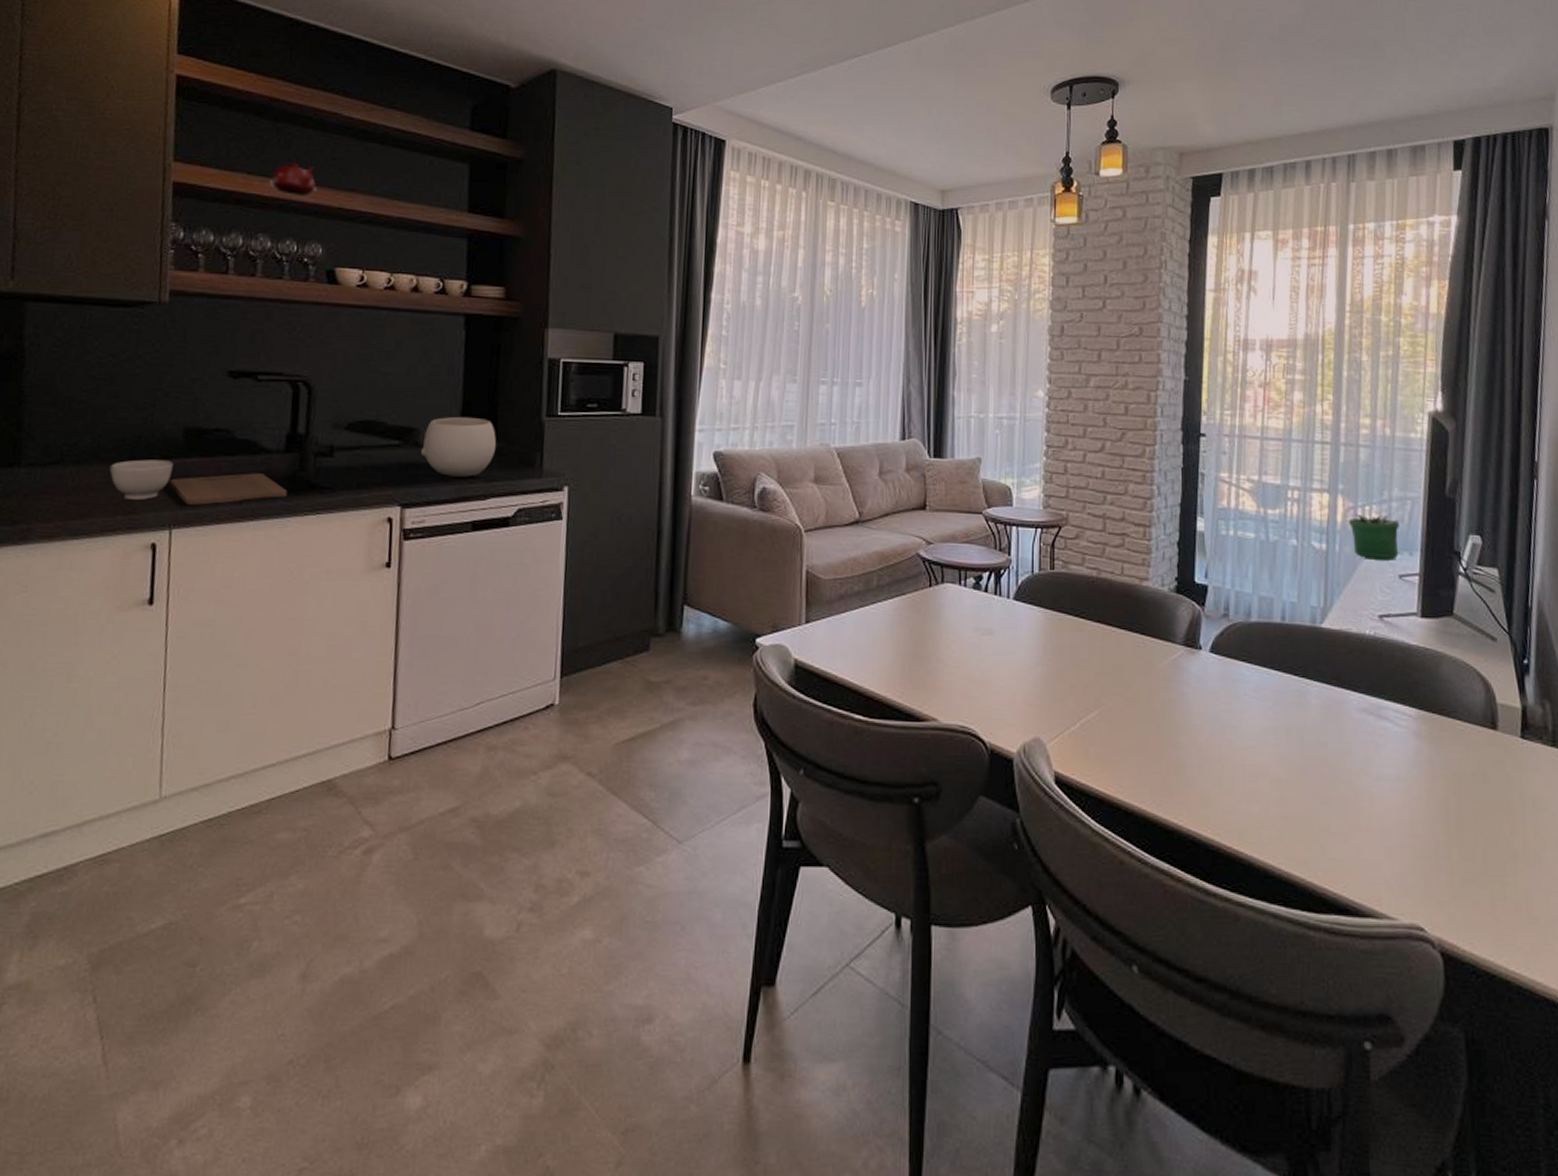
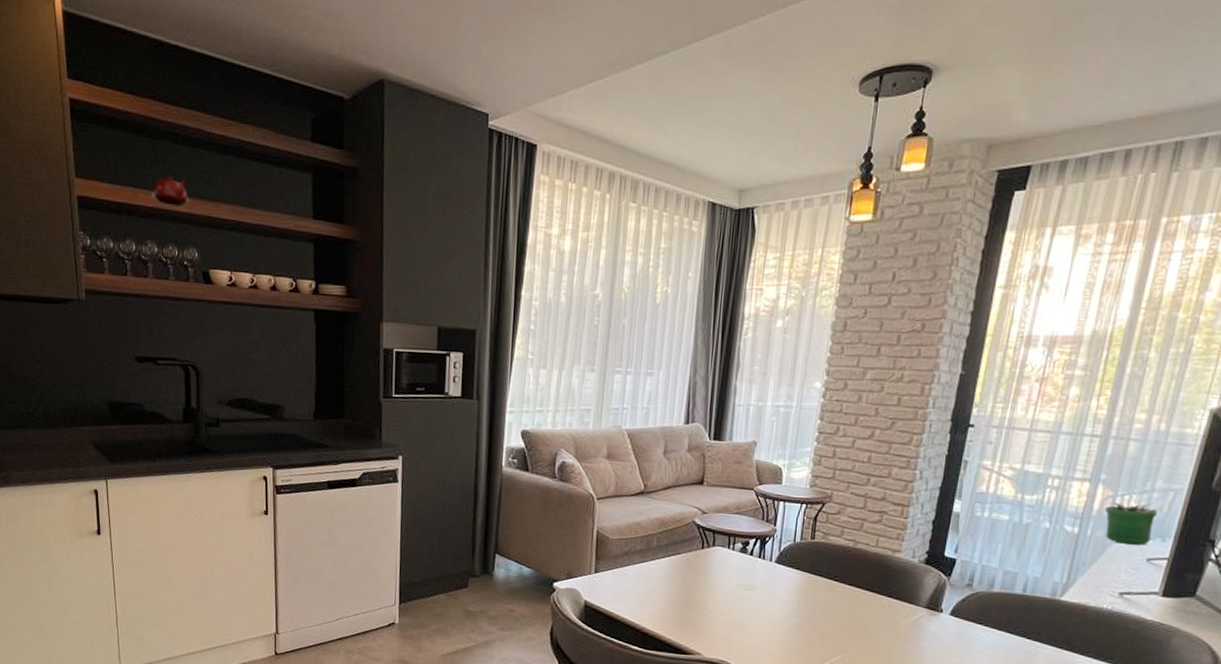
bowl: present [109,459,174,501] -> none [58,425,103,457]
cutting board: present [170,473,288,506] -> none [102,438,188,463]
ceramic pot: present [420,416,497,477] -> none [285,396,345,446]

